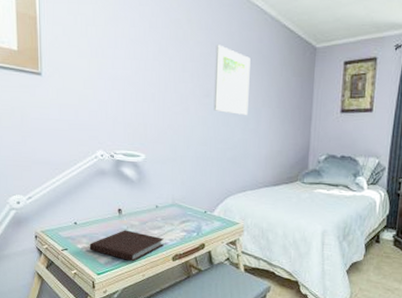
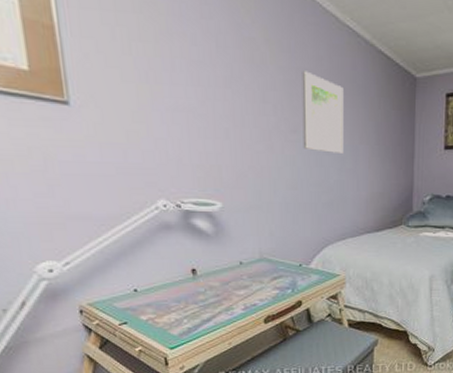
notebook: present [89,230,165,262] -> none [156,293,254,330]

